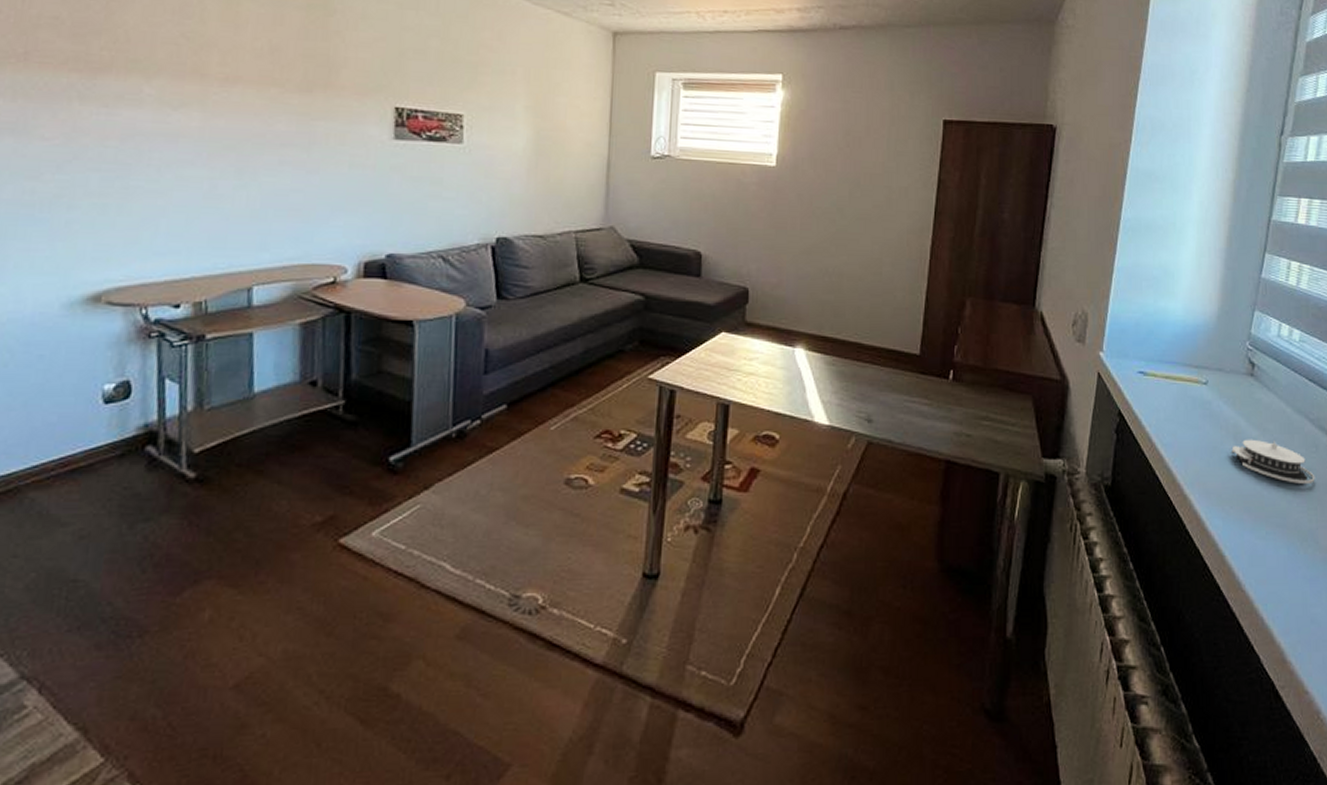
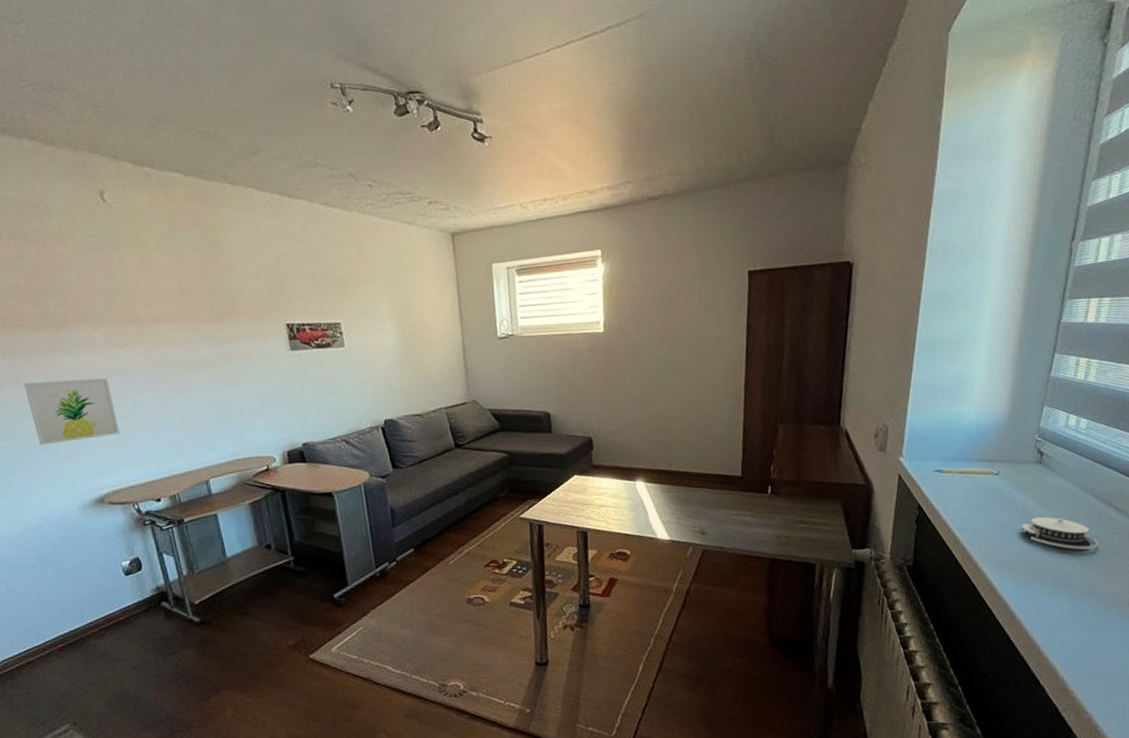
wall art: none [29,134,148,217] -> present [24,377,119,446]

